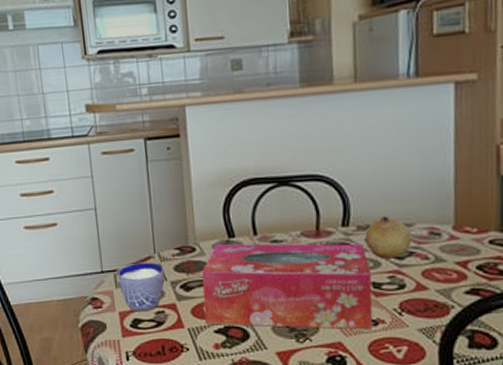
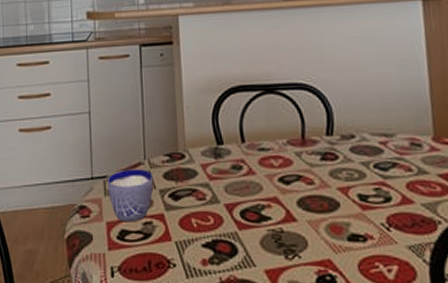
tissue box: present [201,243,373,330] -> none [190,150,362,247]
fruit: present [364,216,413,259] -> none [348,126,395,170]

